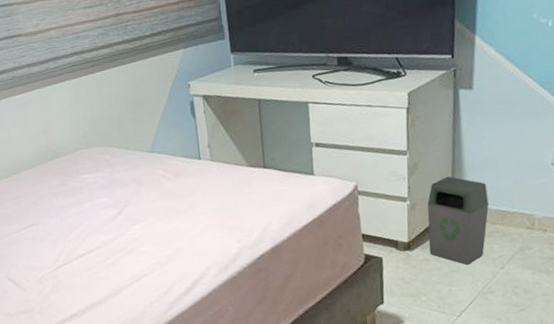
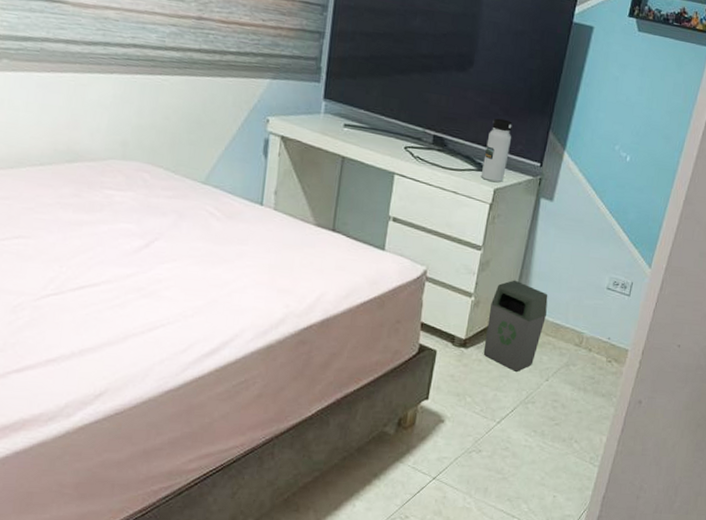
water bottle: none [391,21,416,87] -> present [480,118,513,182]

